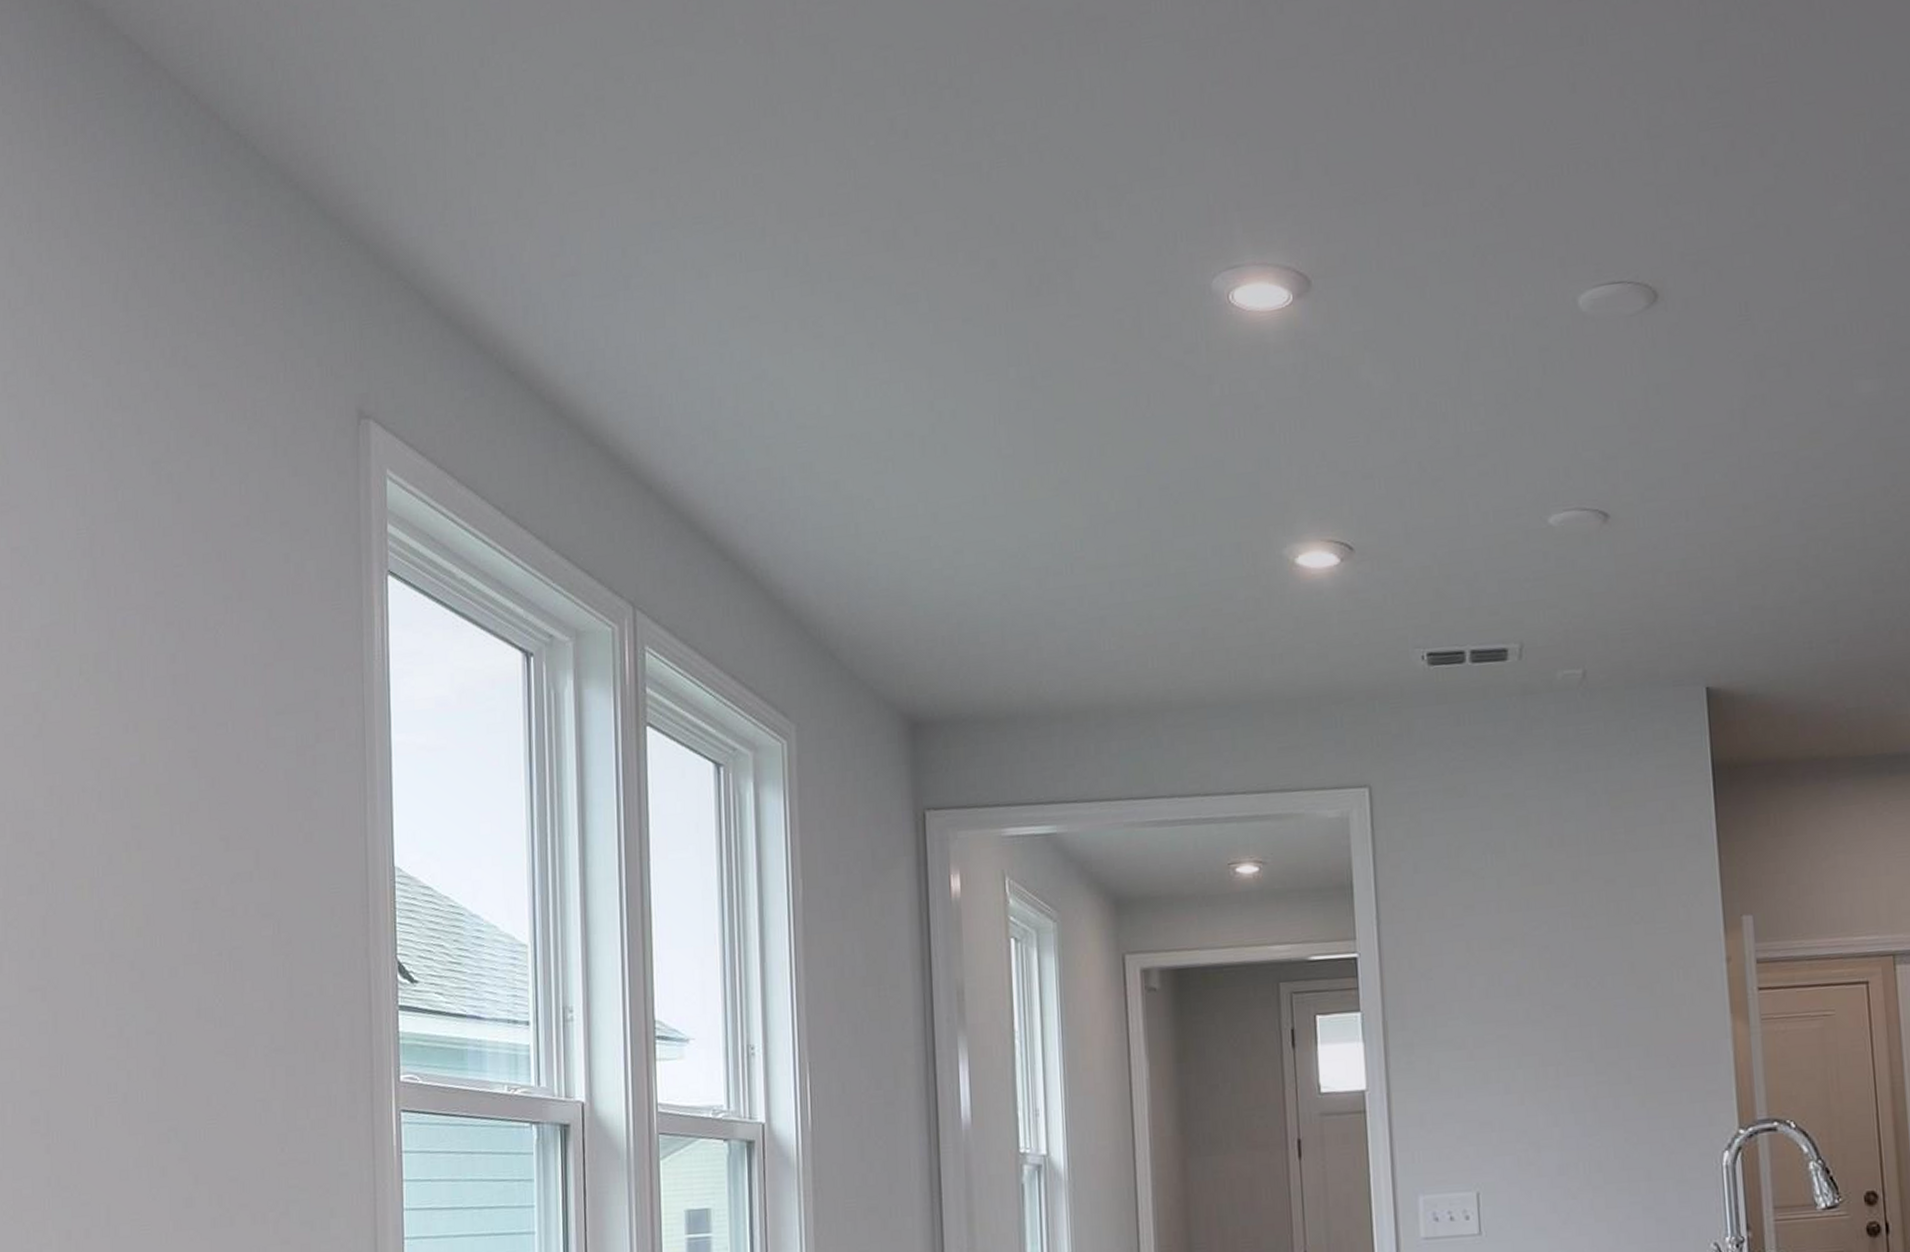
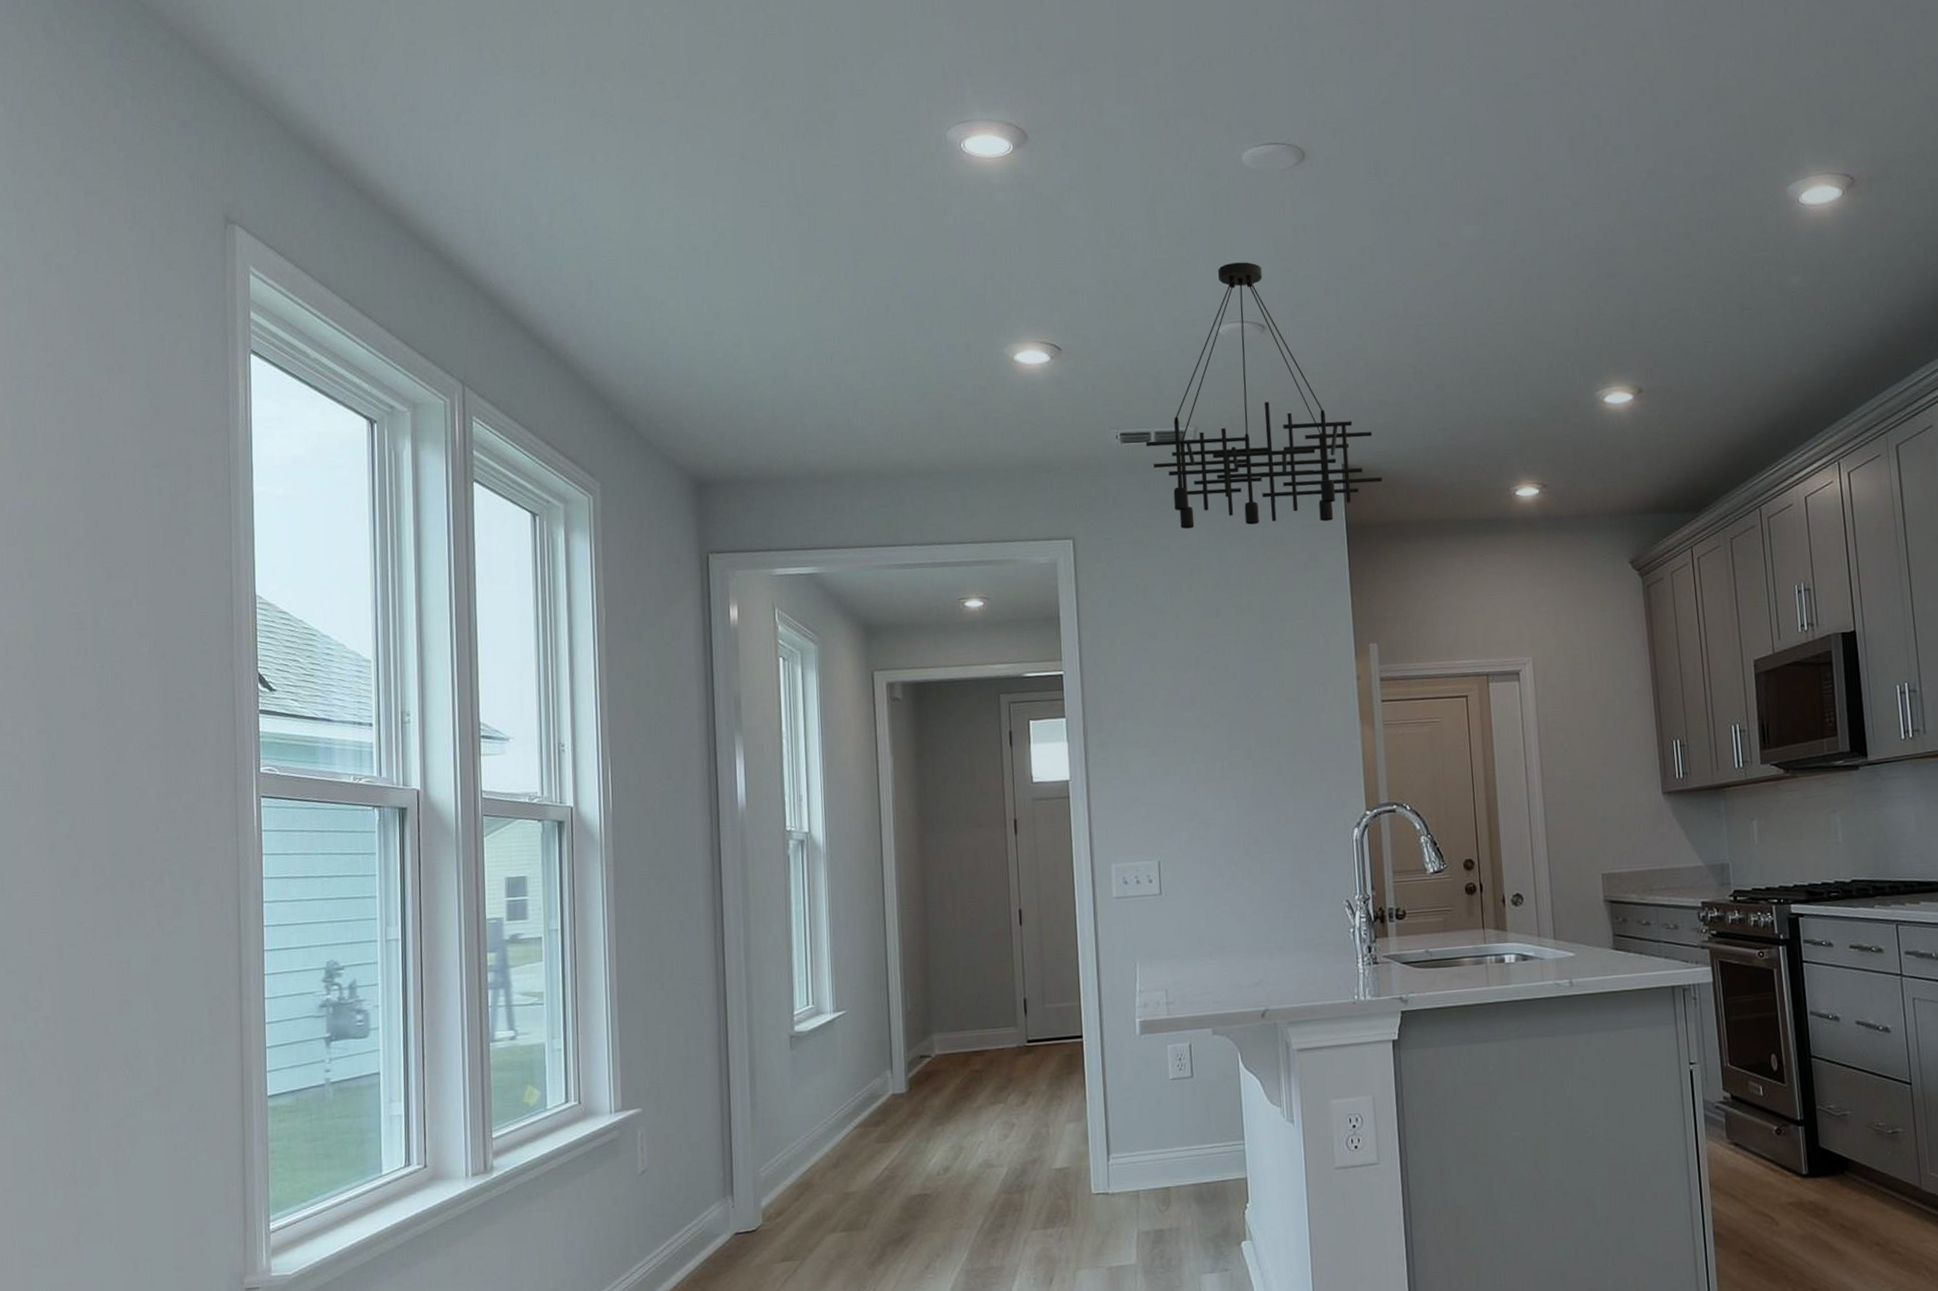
chandelier: none [1458,433,1758,773] -> present [1145,262,1382,529]

